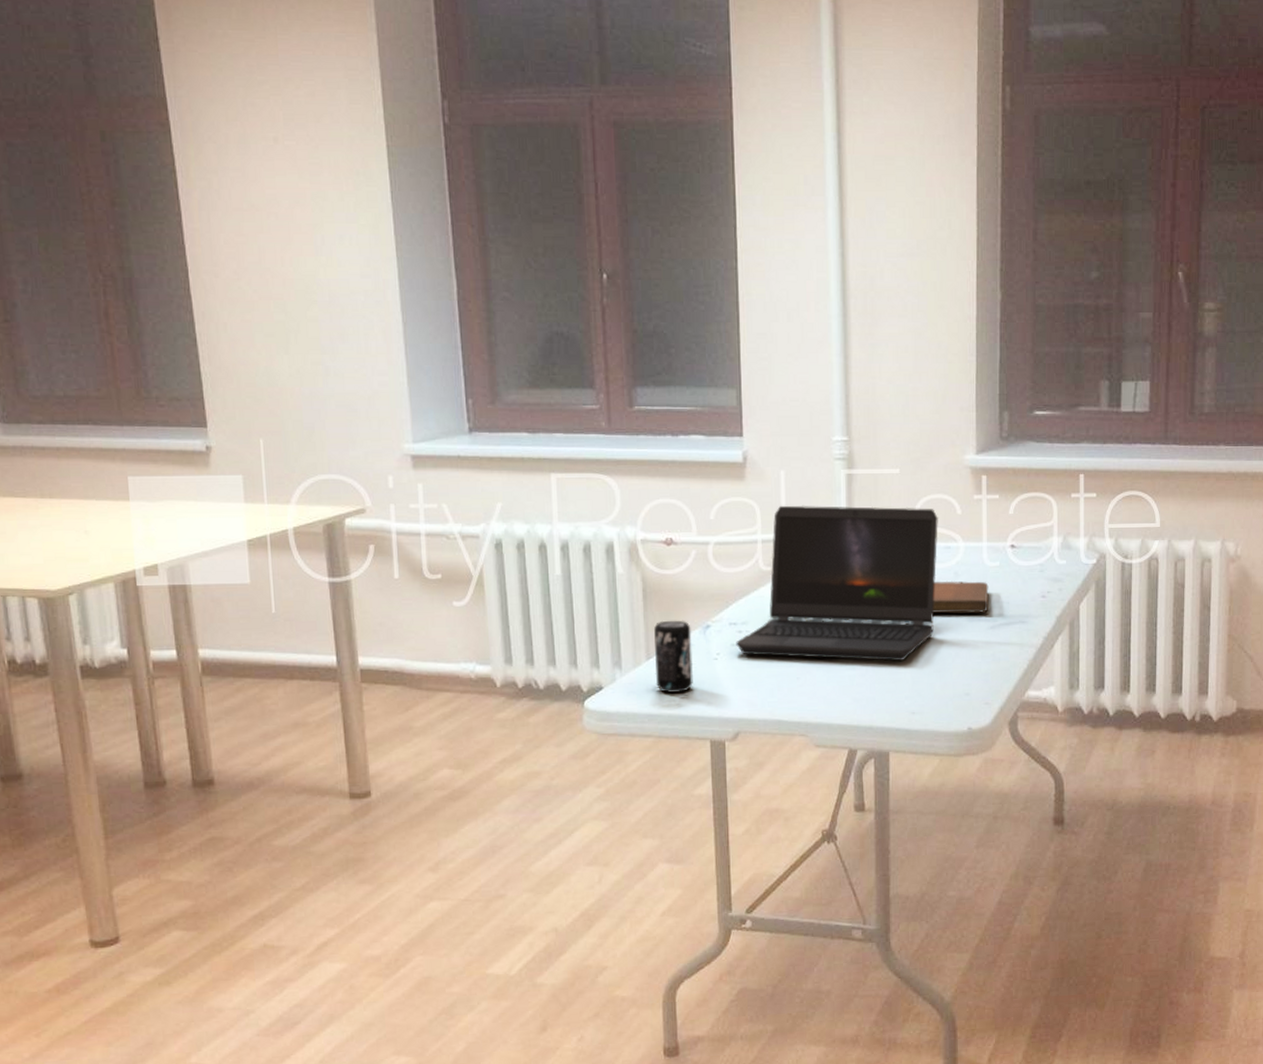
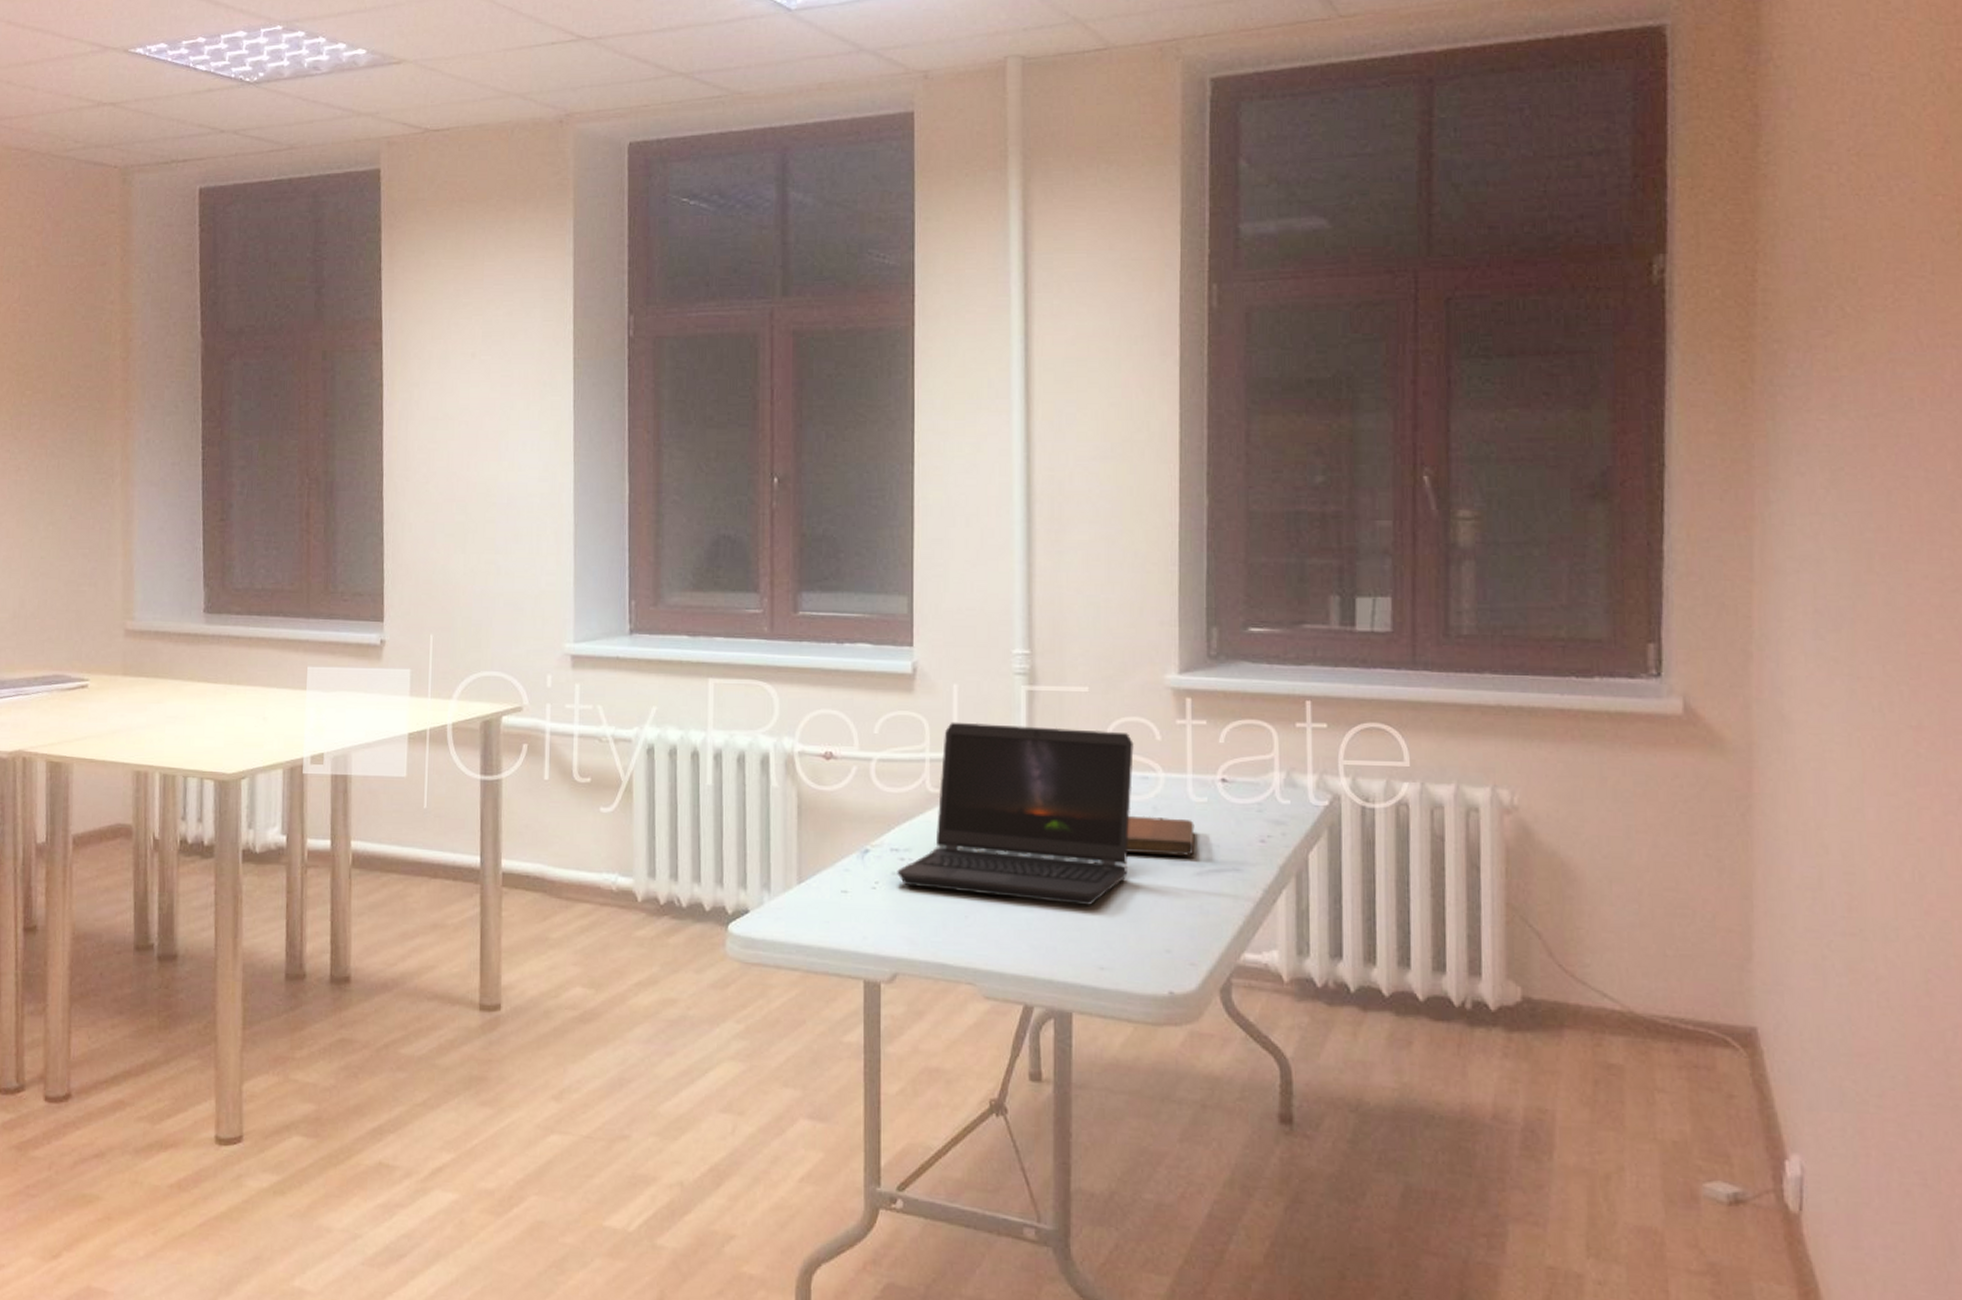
beverage can: present [654,620,693,694] -> none [806,841,848,924]

